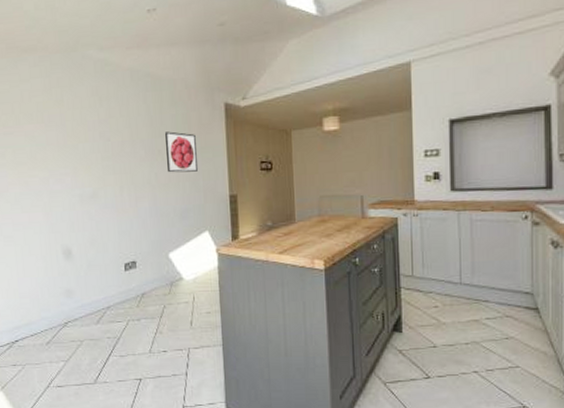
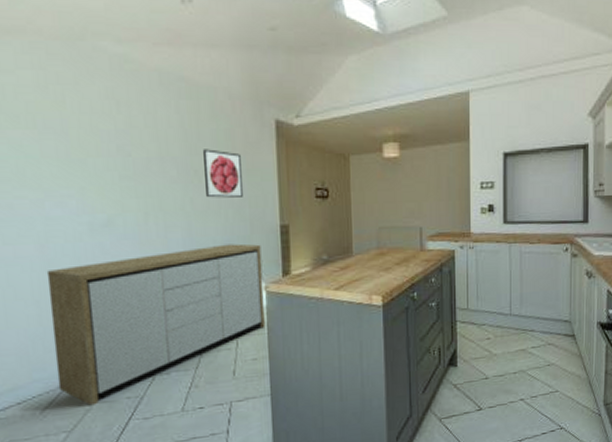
sideboard: none [50,211,217,342] -> present [46,243,265,406]

